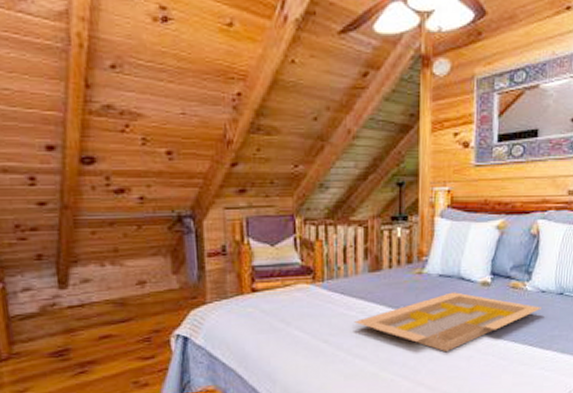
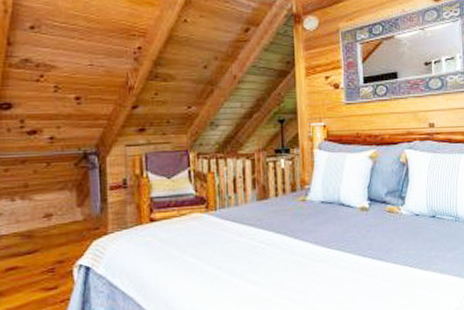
serving tray: present [354,292,543,353] -> none [245,217,418,276]

